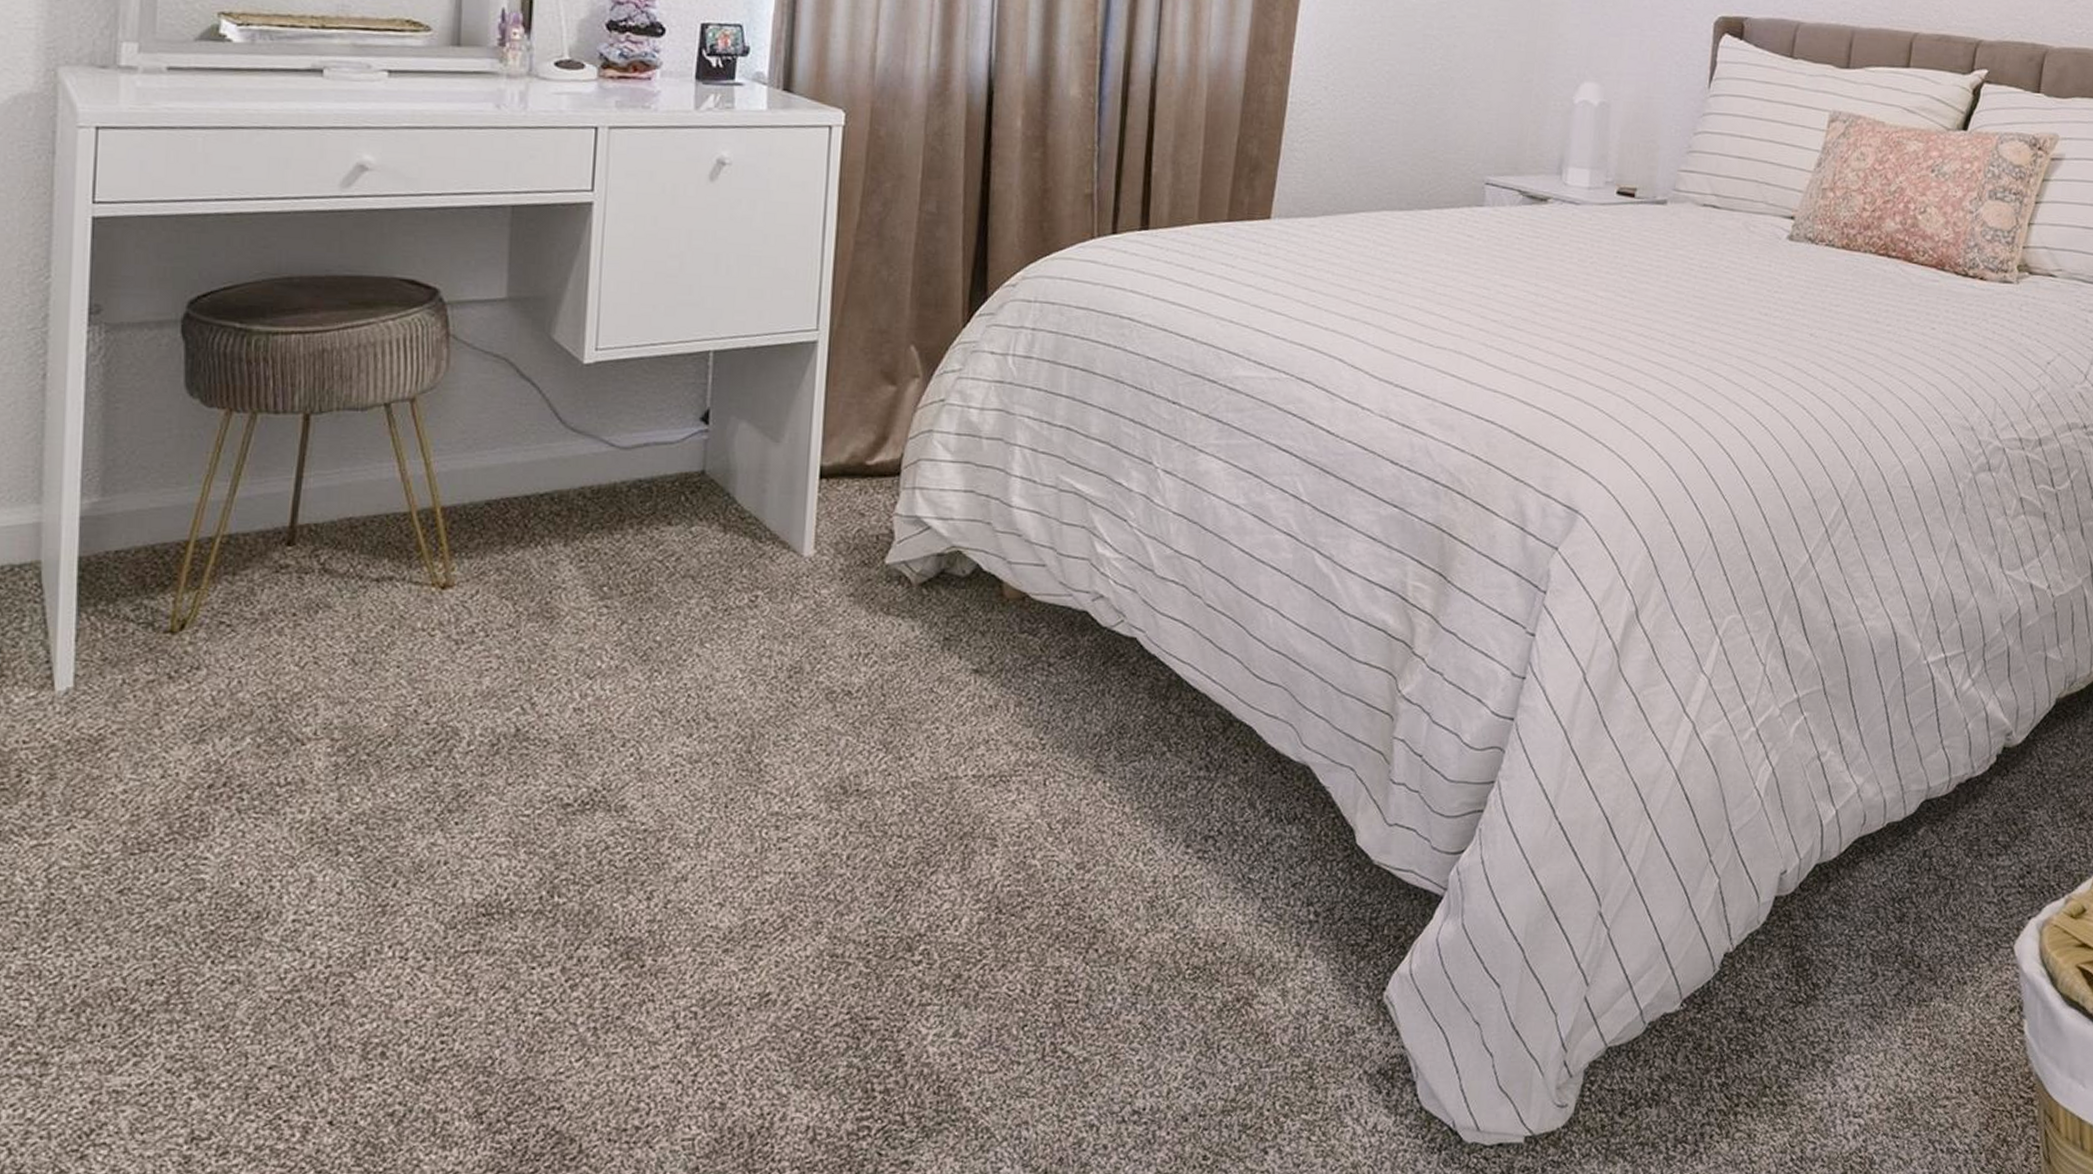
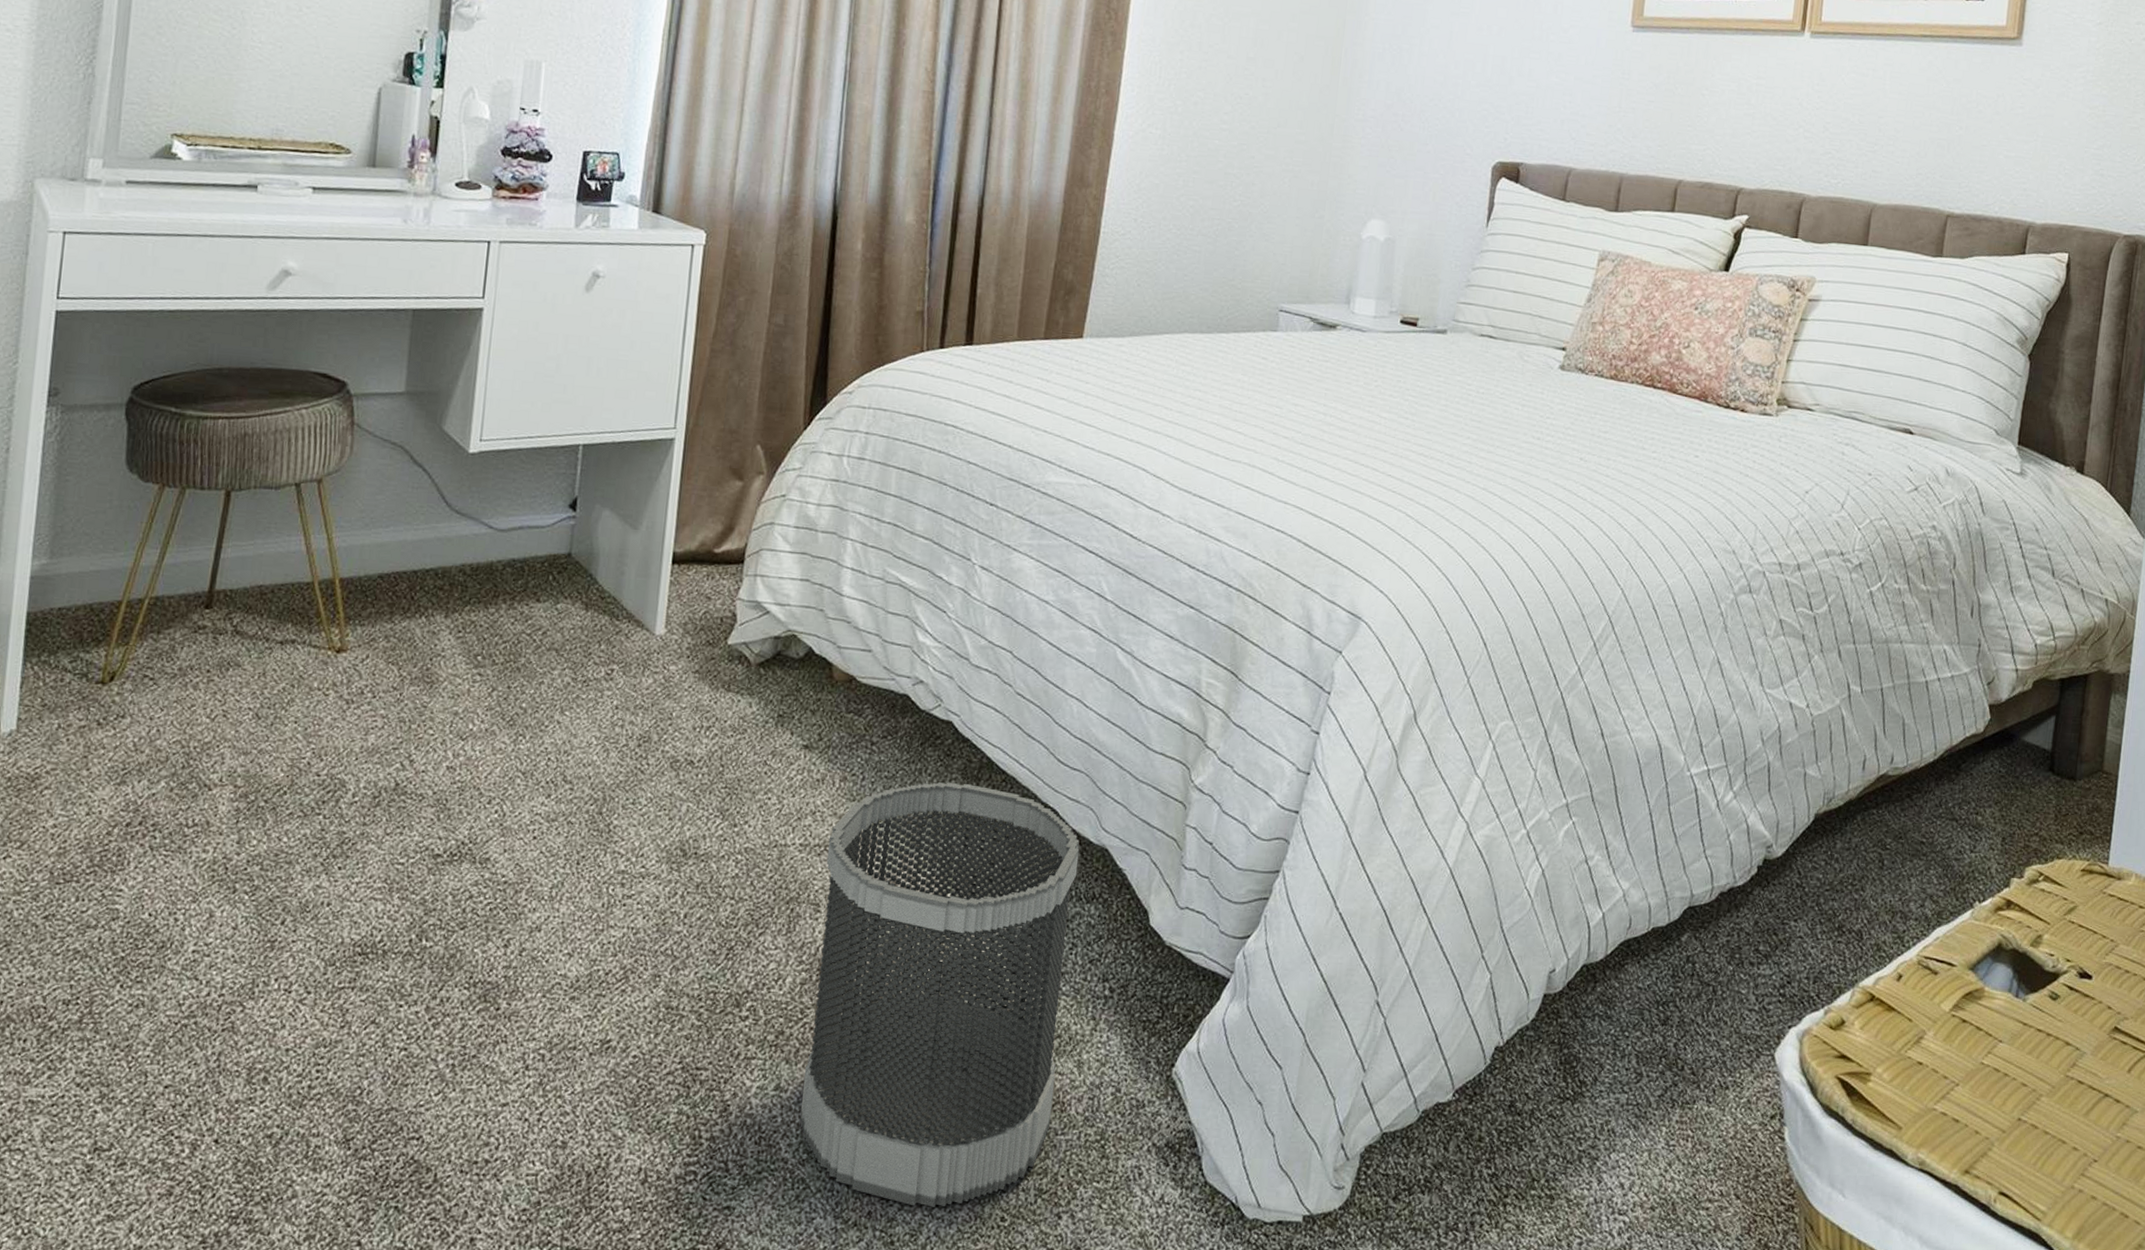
wastebasket: none [981,702,1279,1150] -> present [799,782,1080,1207]

